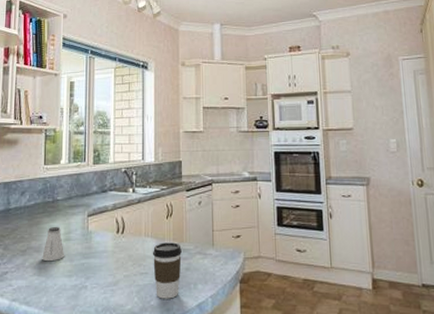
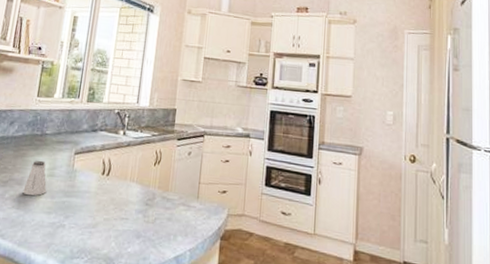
coffee cup: present [152,242,182,299] -> none [134,189,166,248]

